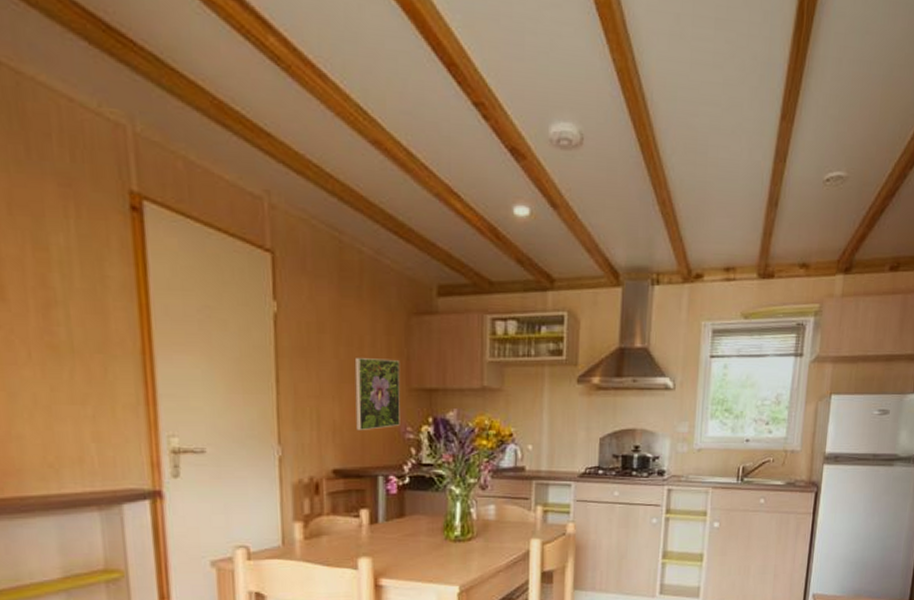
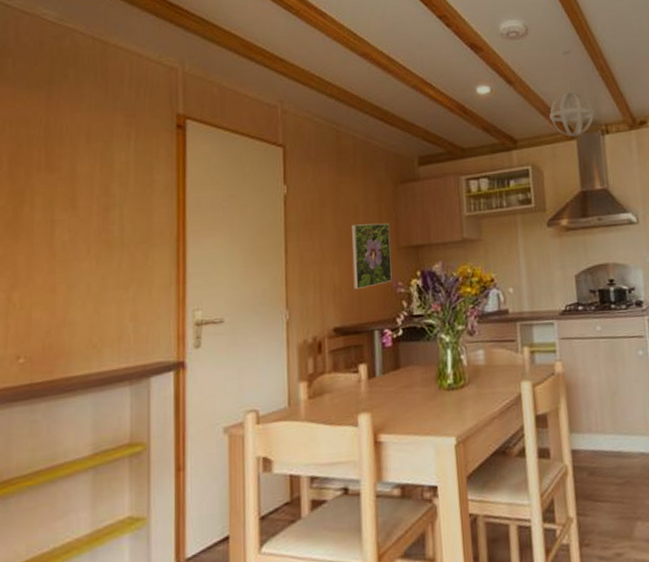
pendant light: none [596,172,647,284] -> present [549,49,595,137]

